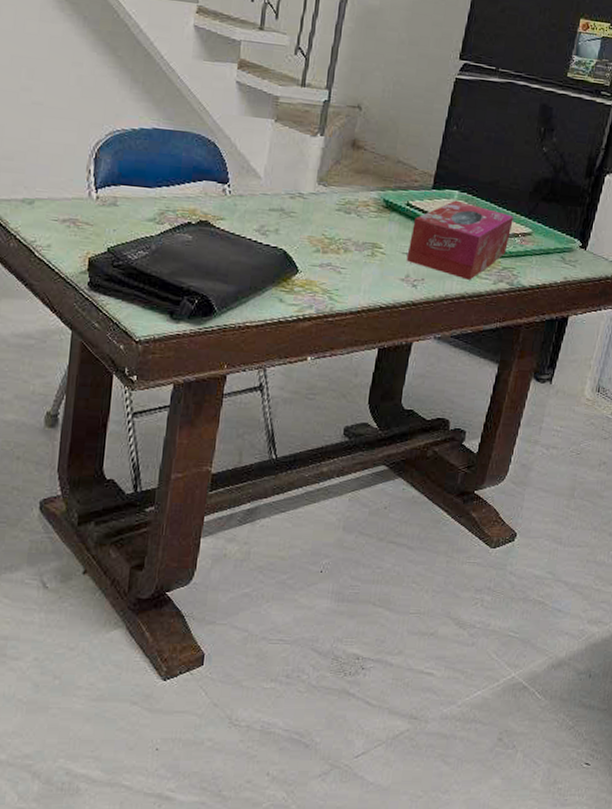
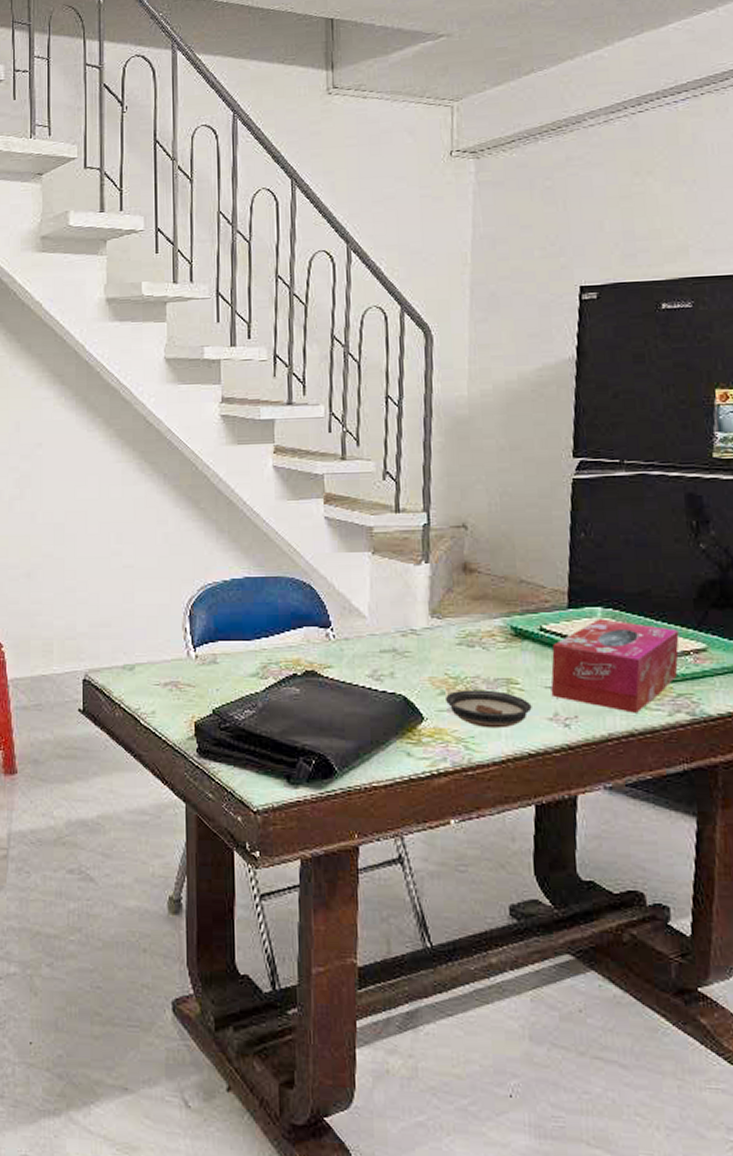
saucer: none [318,249,390,284] -> present [444,689,532,729]

